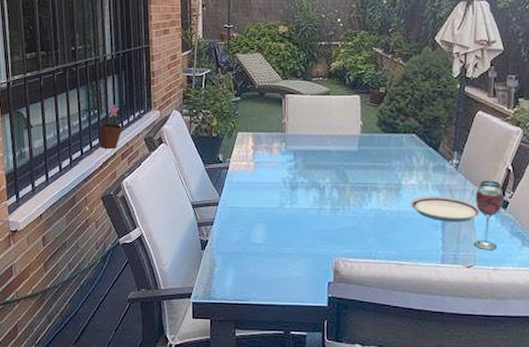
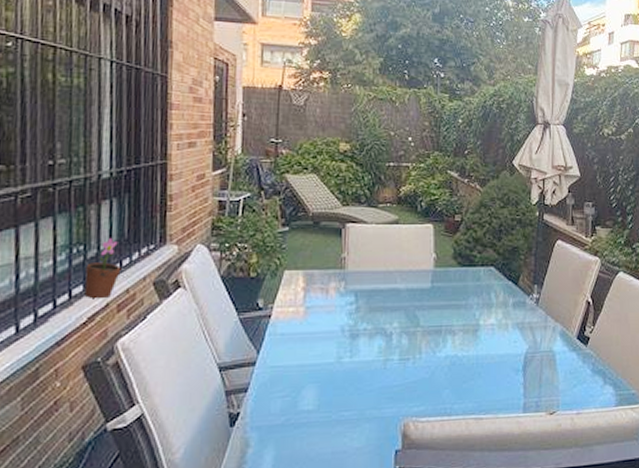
plate: present [410,195,481,222] -> none [489,335,563,365]
wineglass: present [474,180,503,250] -> none [556,315,584,392]

